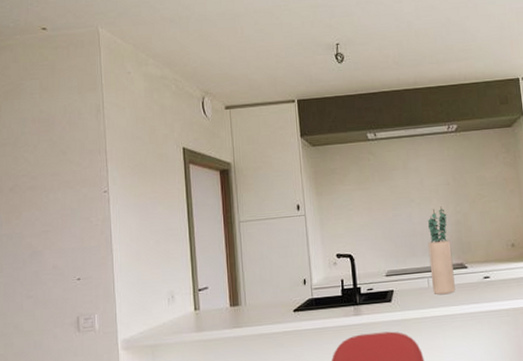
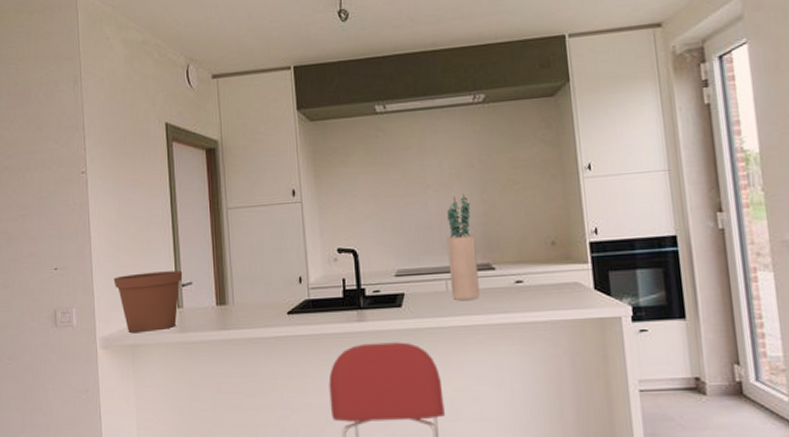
flower pot: none [134,277,199,335] -> present [113,270,183,334]

